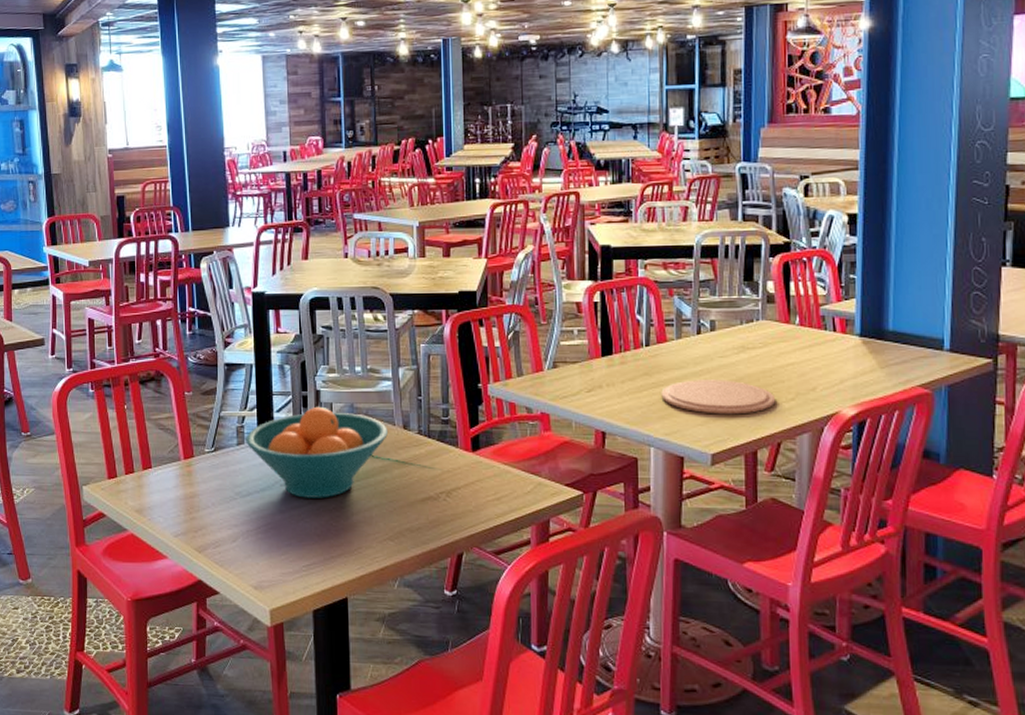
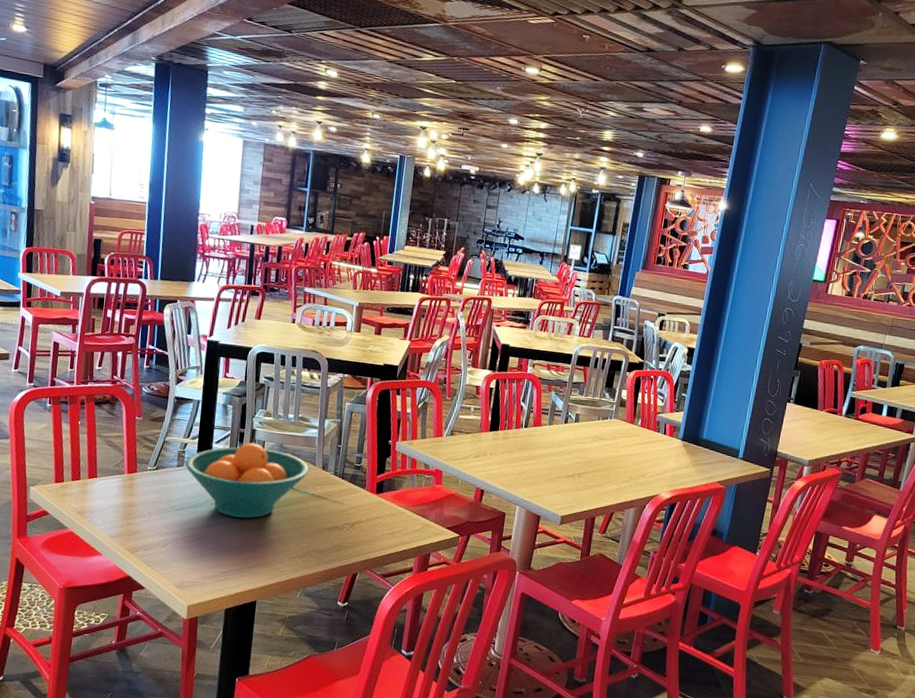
plate: present [661,380,776,415] -> none [530,457,615,489]

